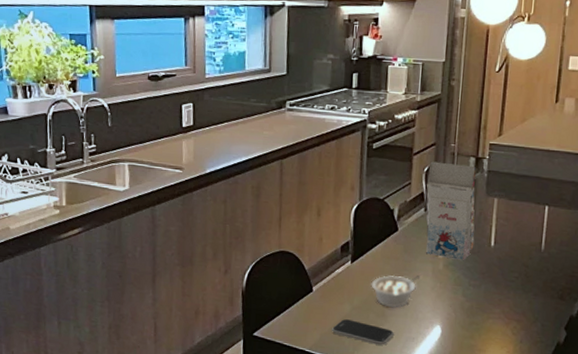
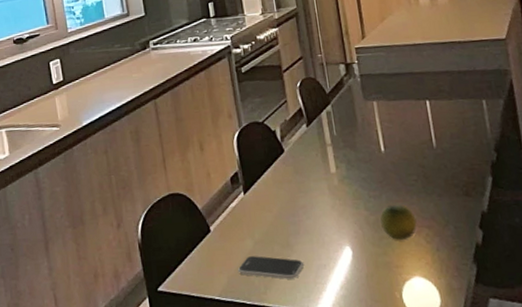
legume: present [371,275,421,307] -> none [268,196,318,235]
gift box: present [425,161,476,261] -> none [301,73,365,173]
fruit: none [473,296,508,328] -> present [379,204,417,240]

